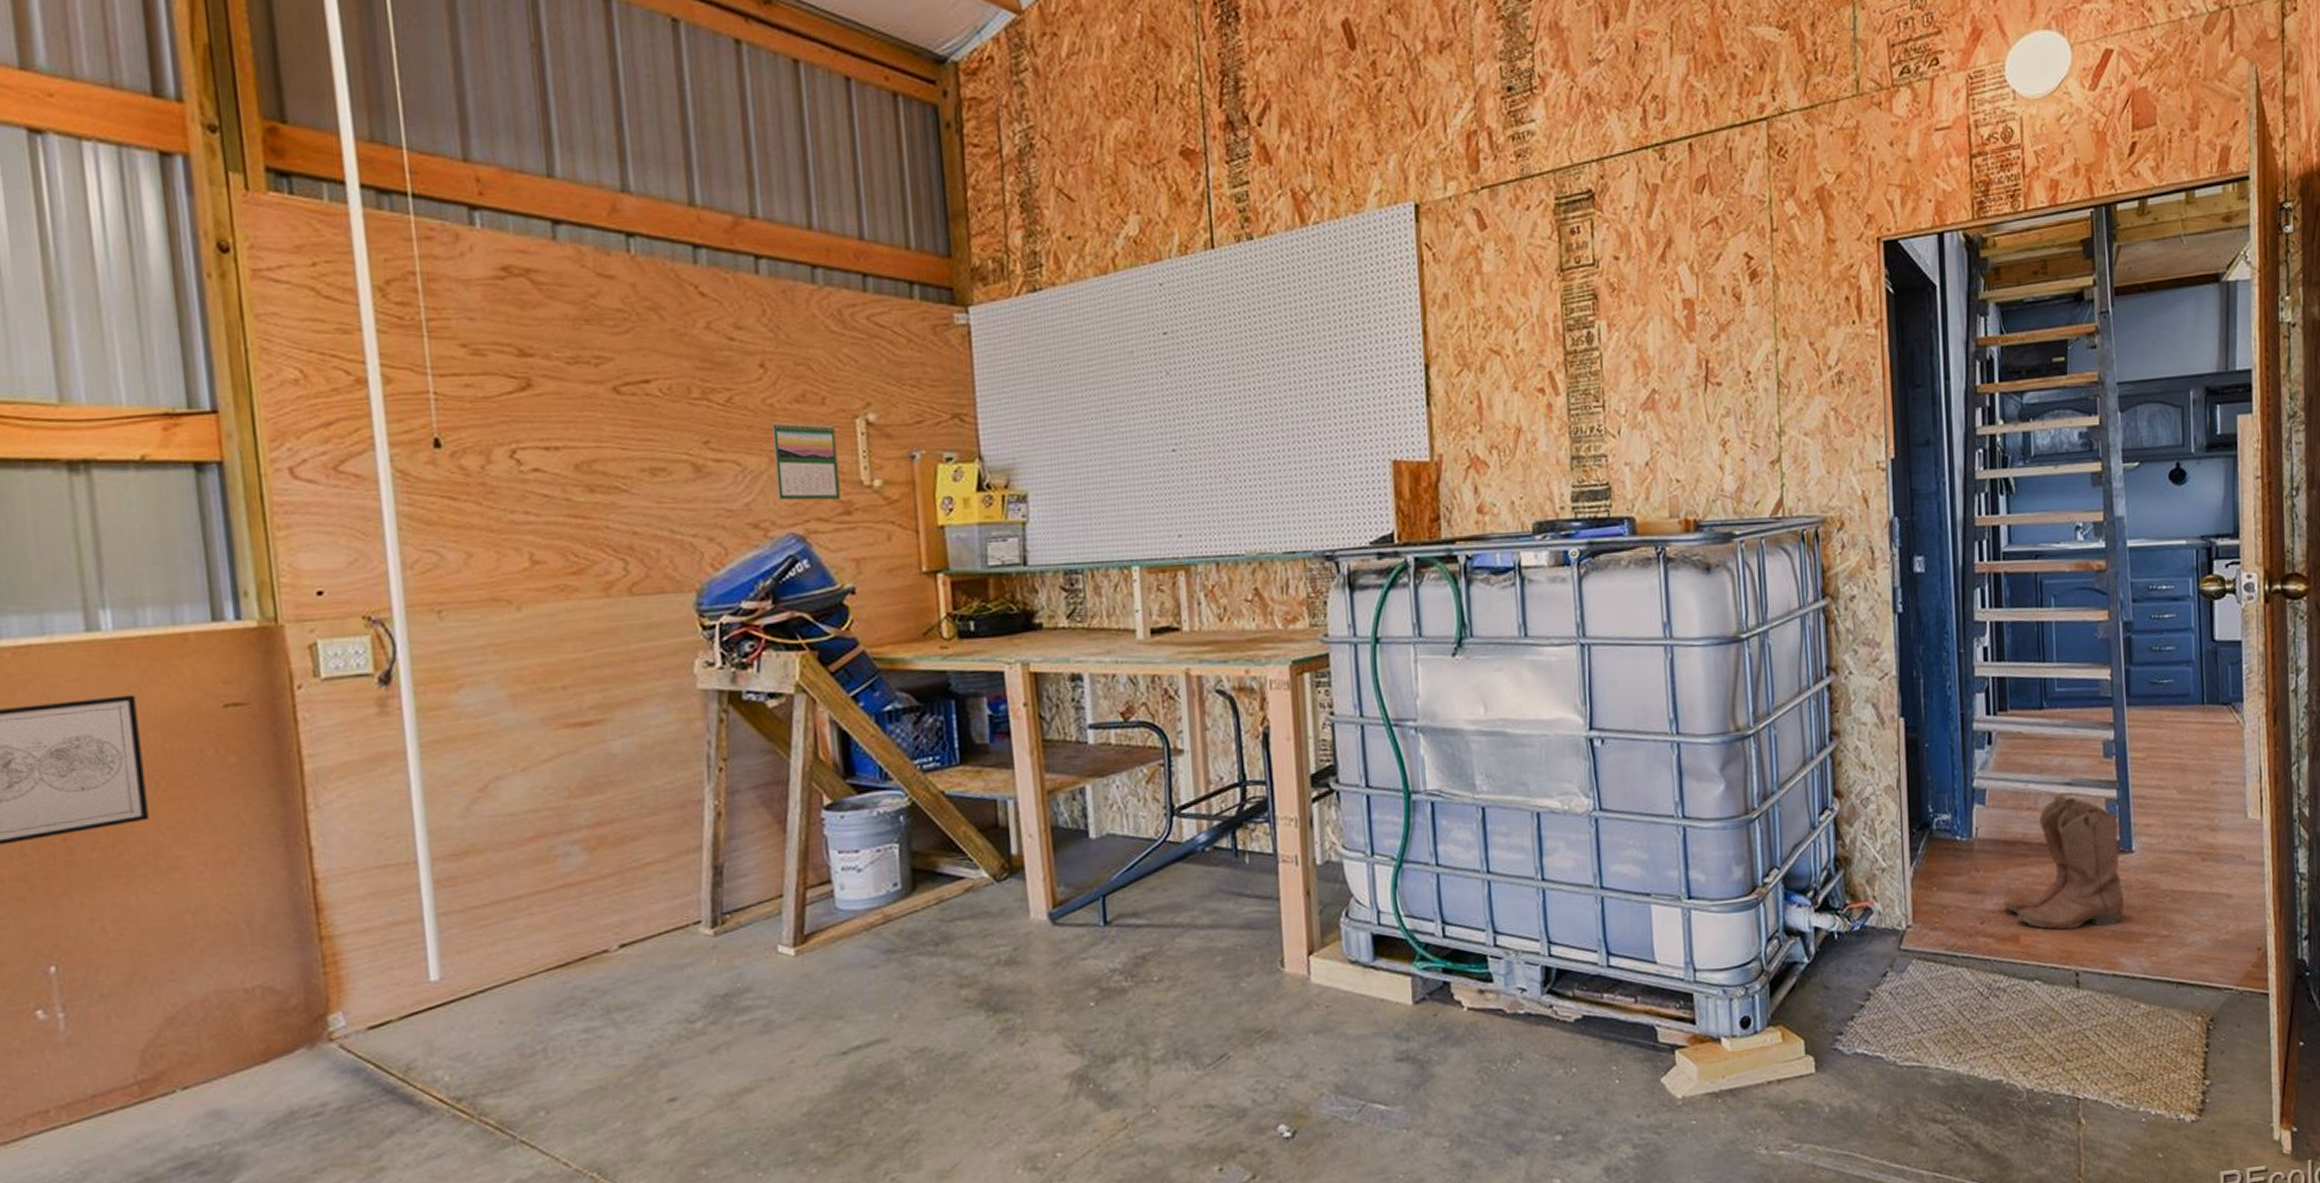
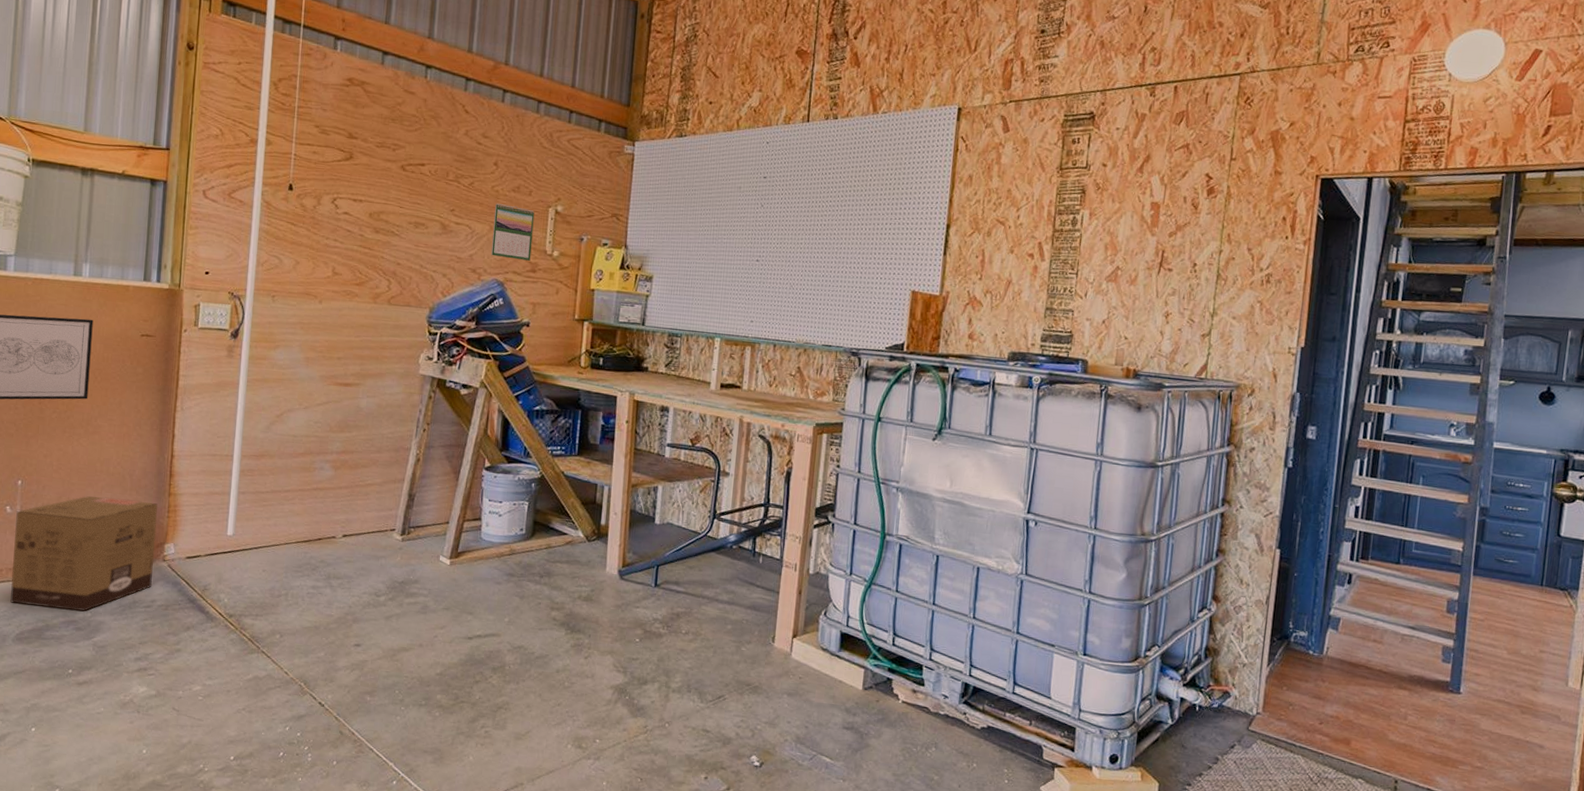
cardboard box: none [56,957,317,1158] -> present [10,496,158,612]
boots: present [2002,793,2125,930] -> none [1340,634,1452,749]

